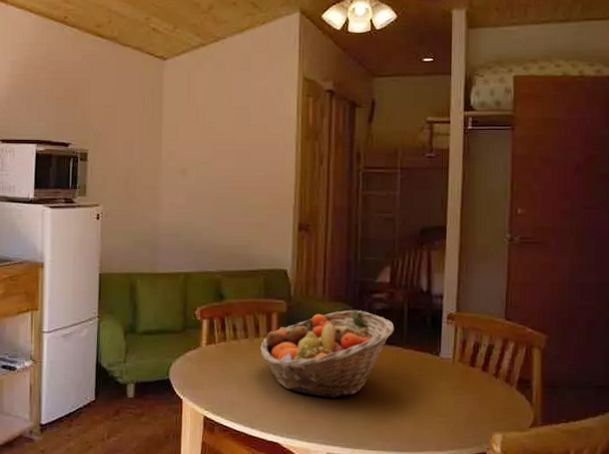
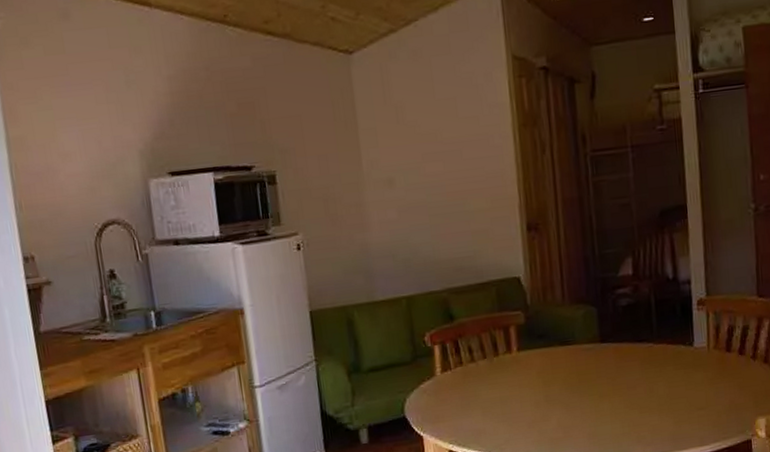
fruit basket: present [260,309,394,399] -> none [501,309,643,410]

